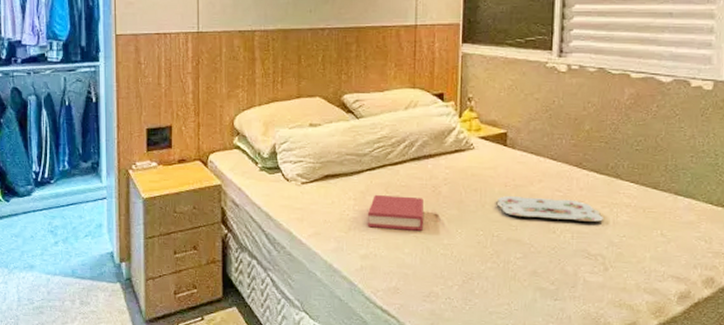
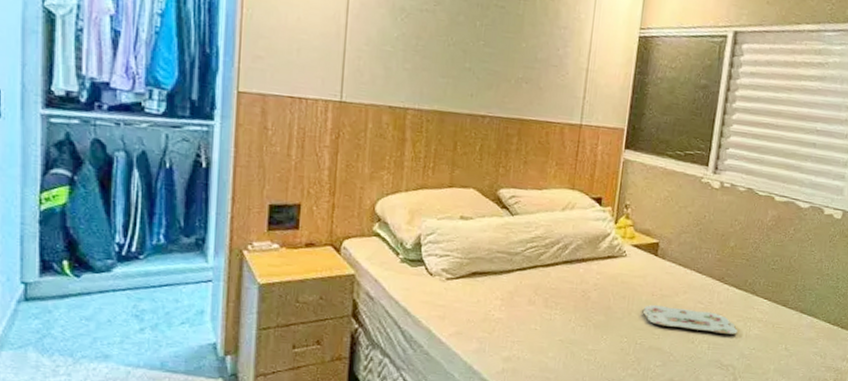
hardback book: present [368,194,424,231] -> none [513,295,572,335]

